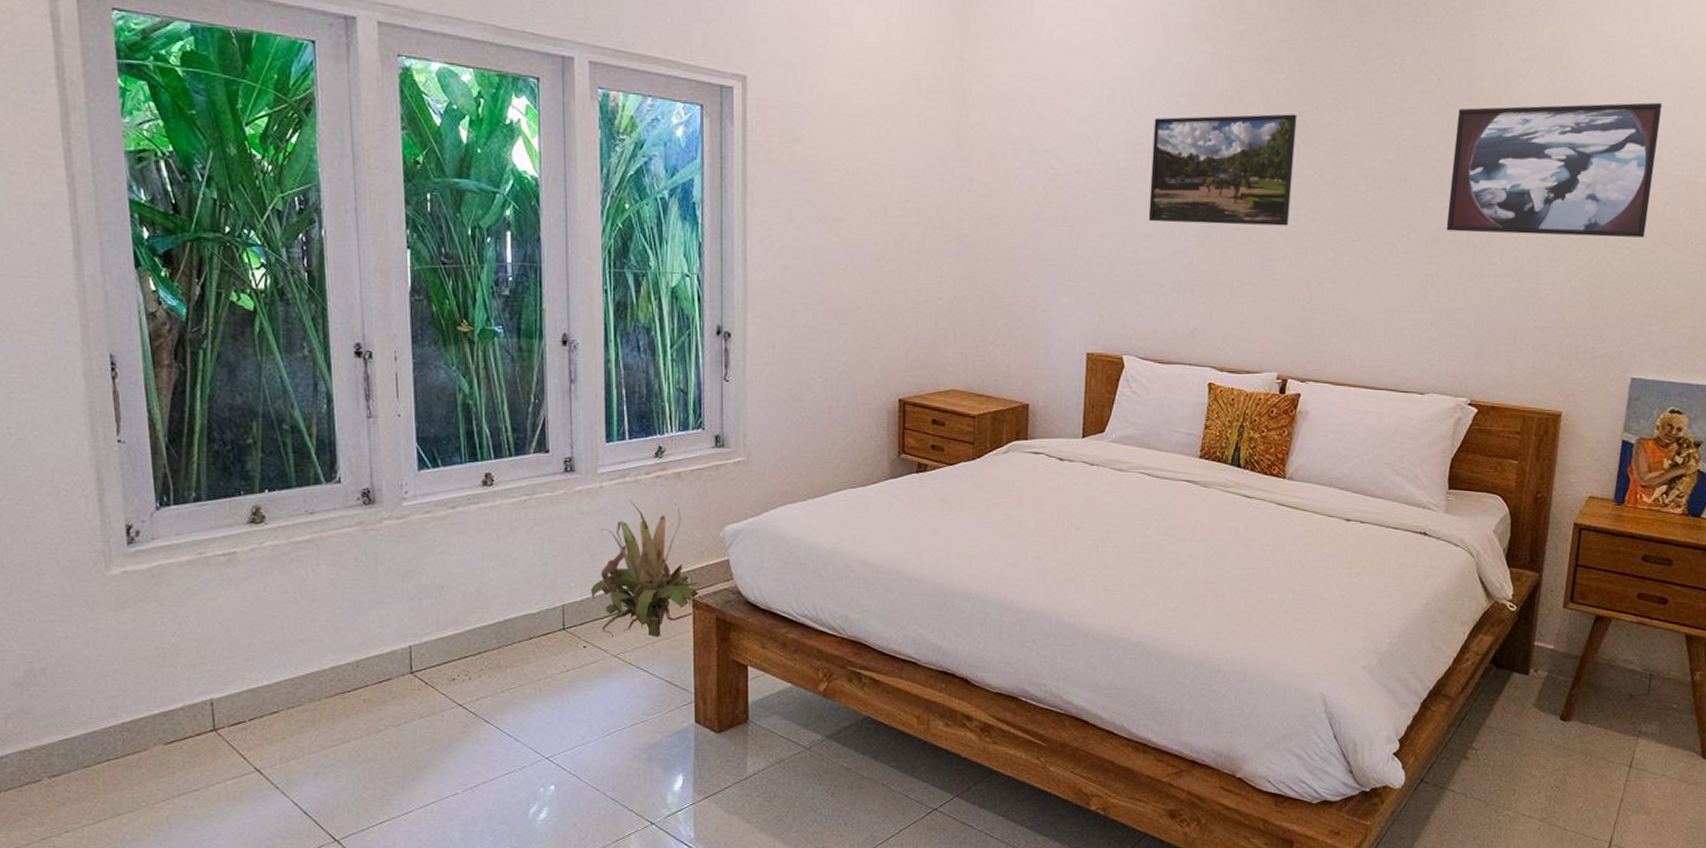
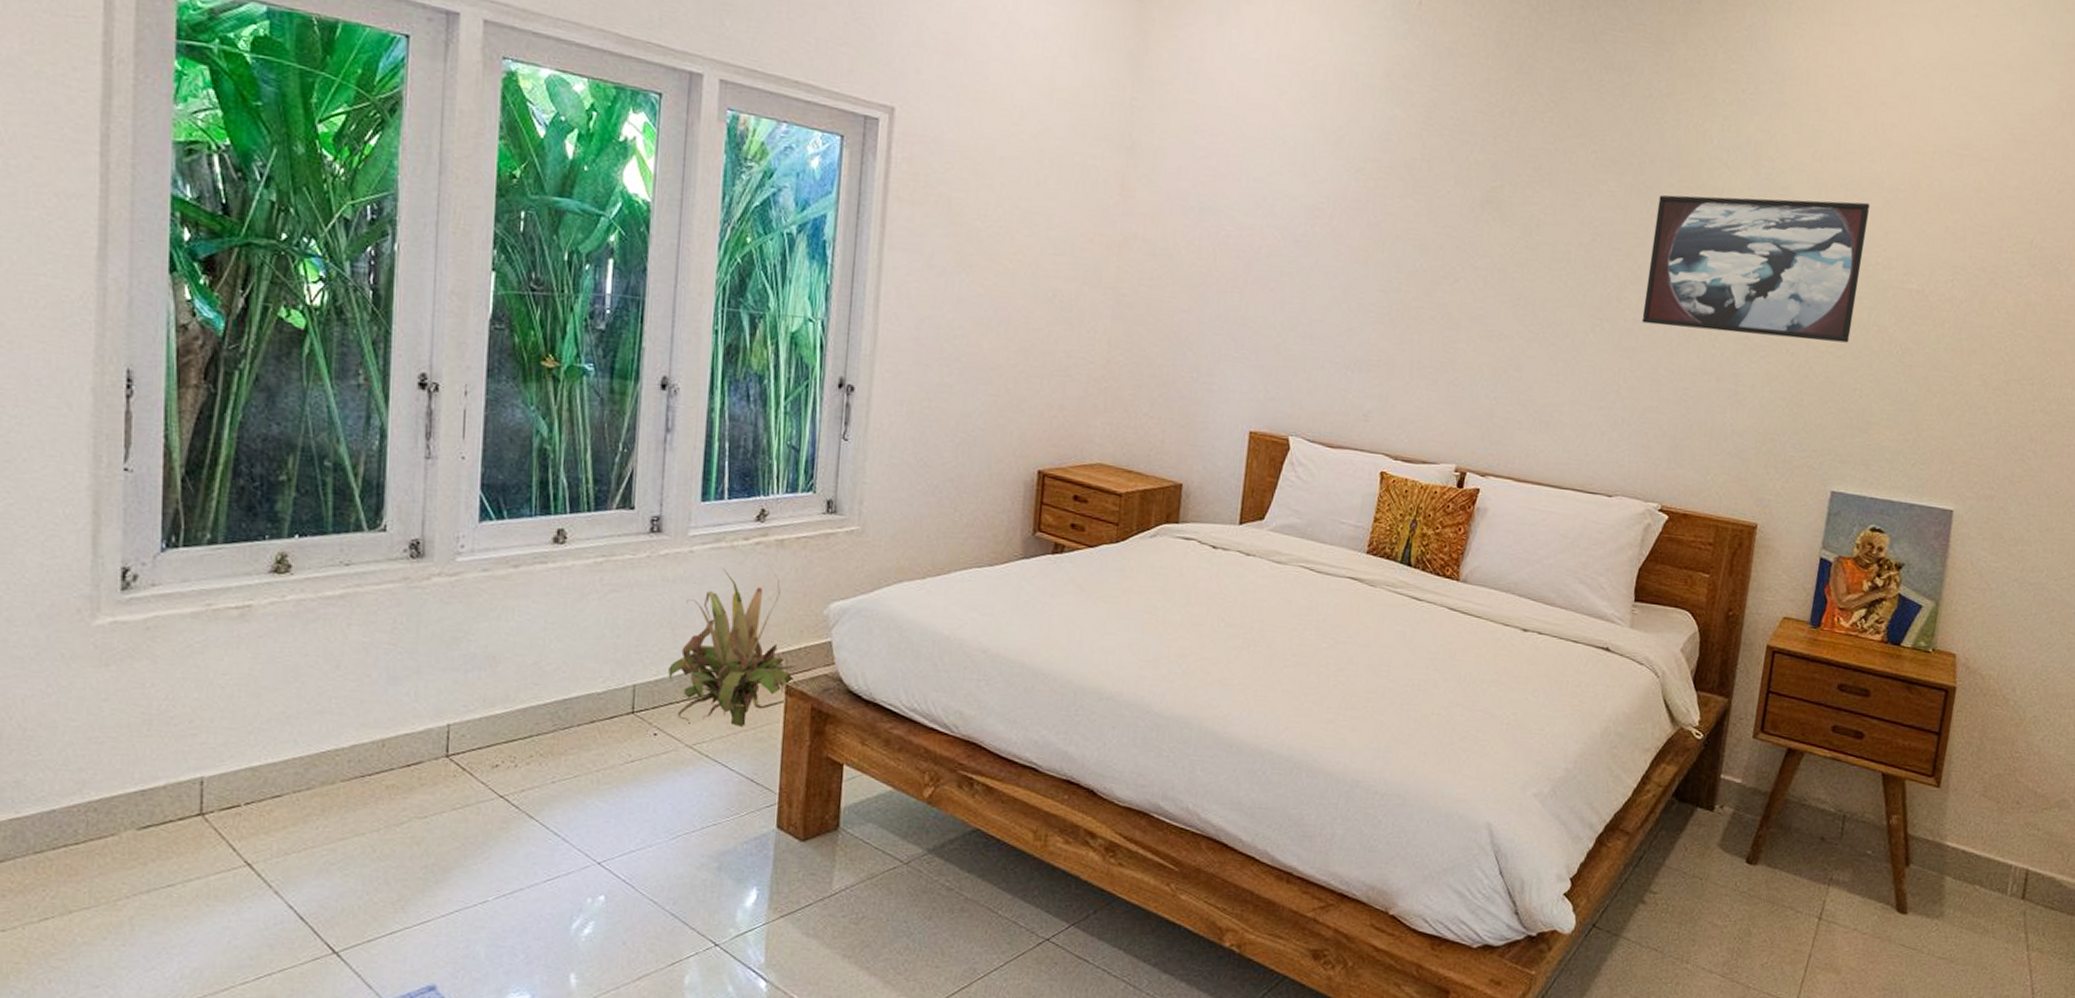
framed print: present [1148,114,1297,226] -> none [1324,183,1490,308]

